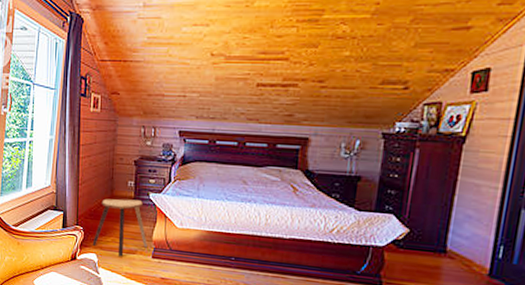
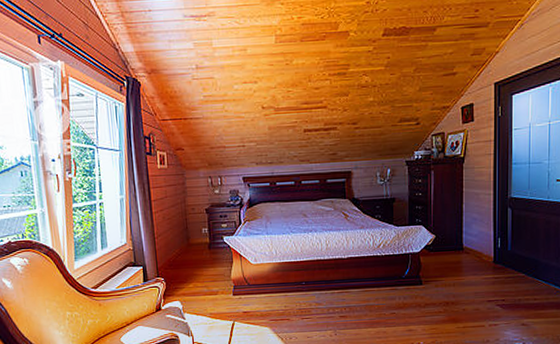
stool: present [92,198,147,257] -> none [175,244,227,300]

